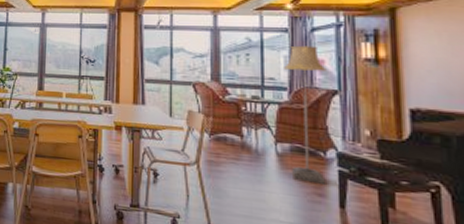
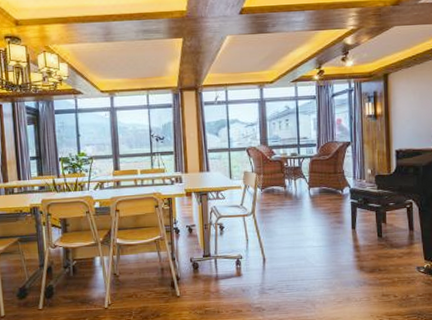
floor lamp: present [284,45,327,184] -> none [313,108,343,214]

